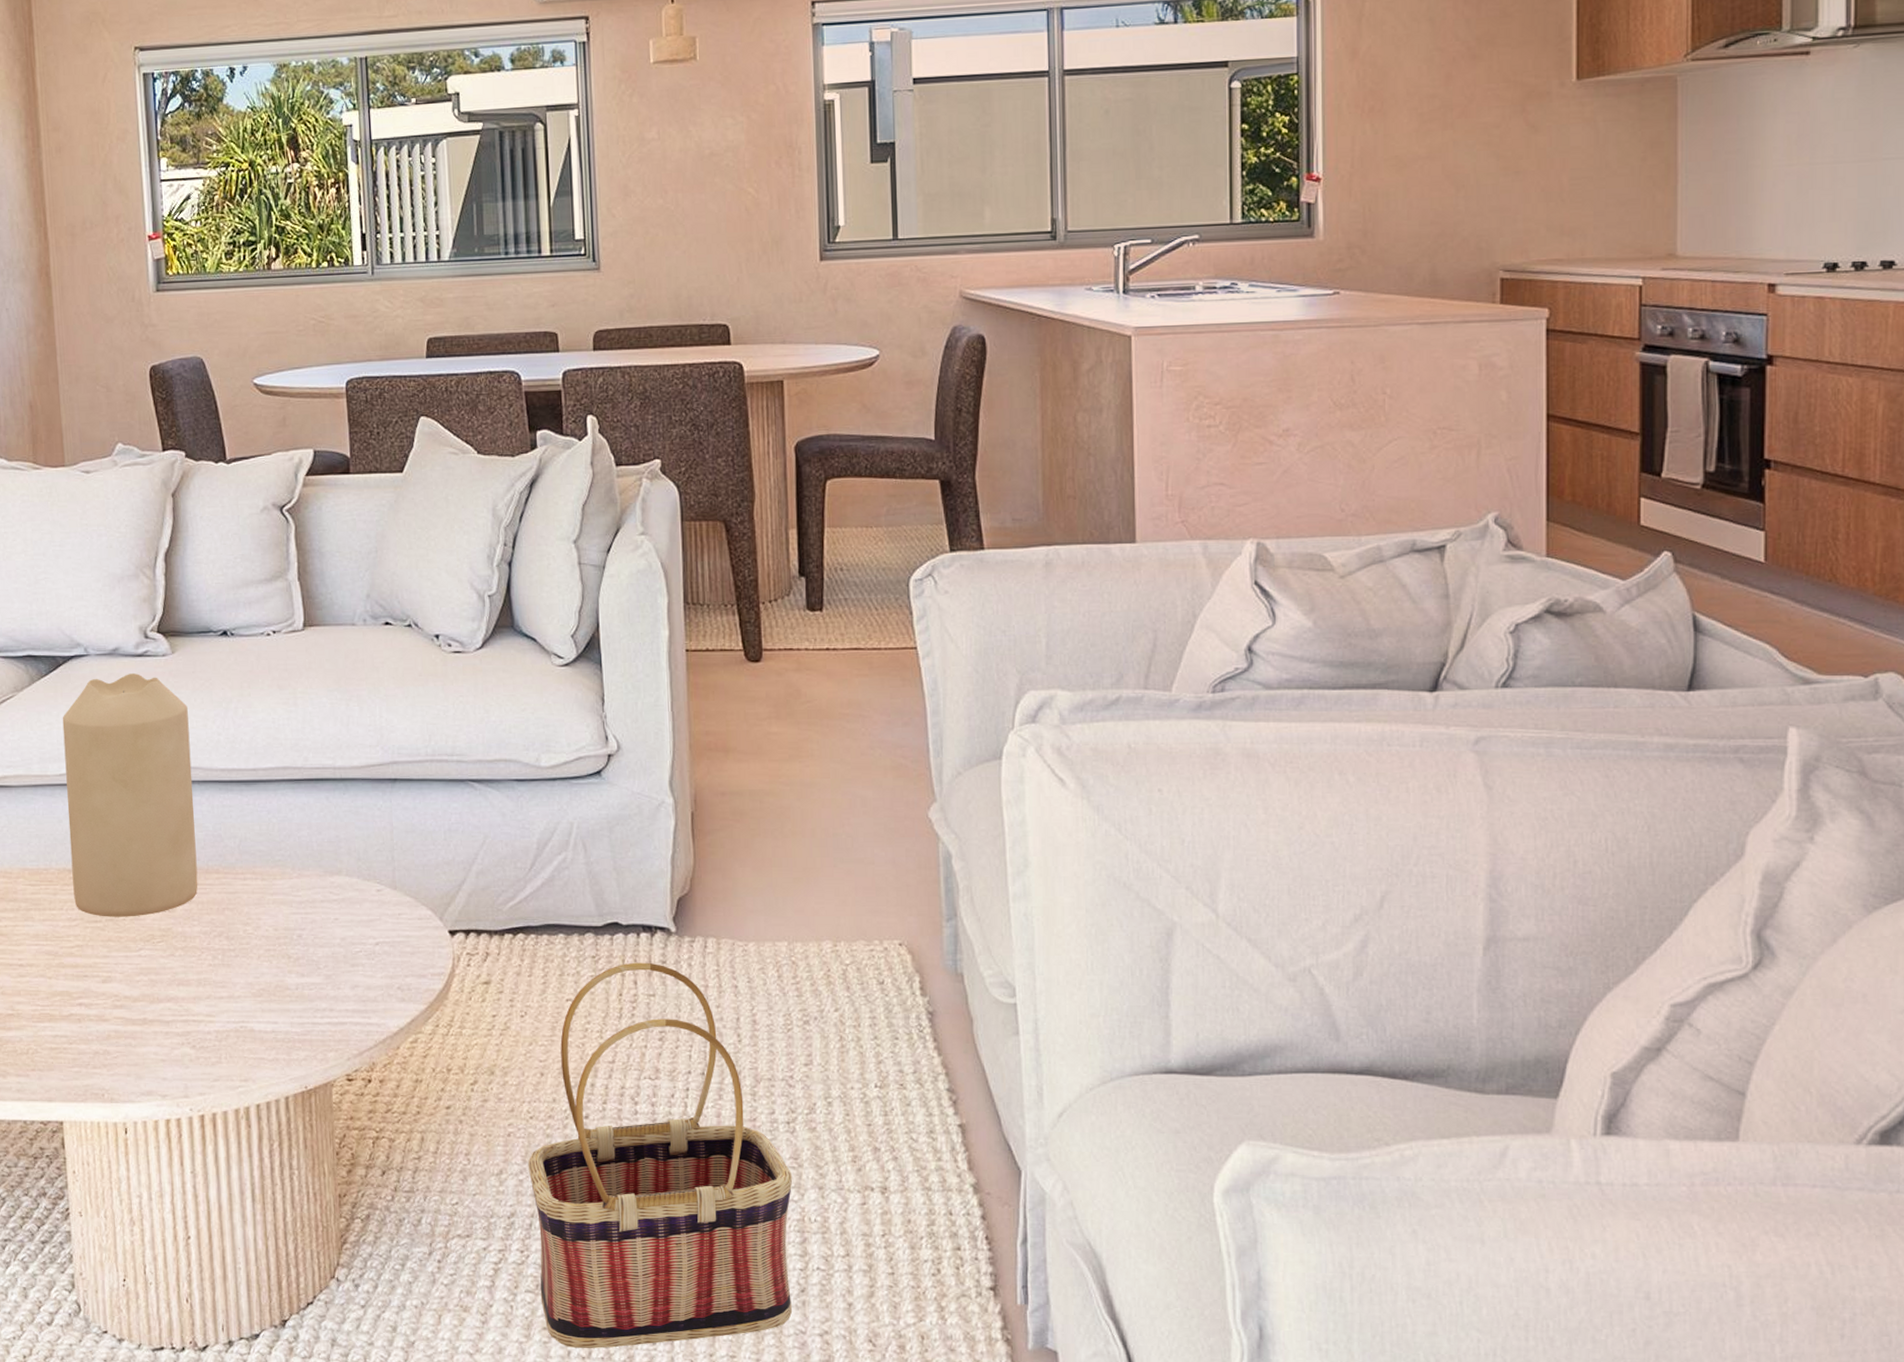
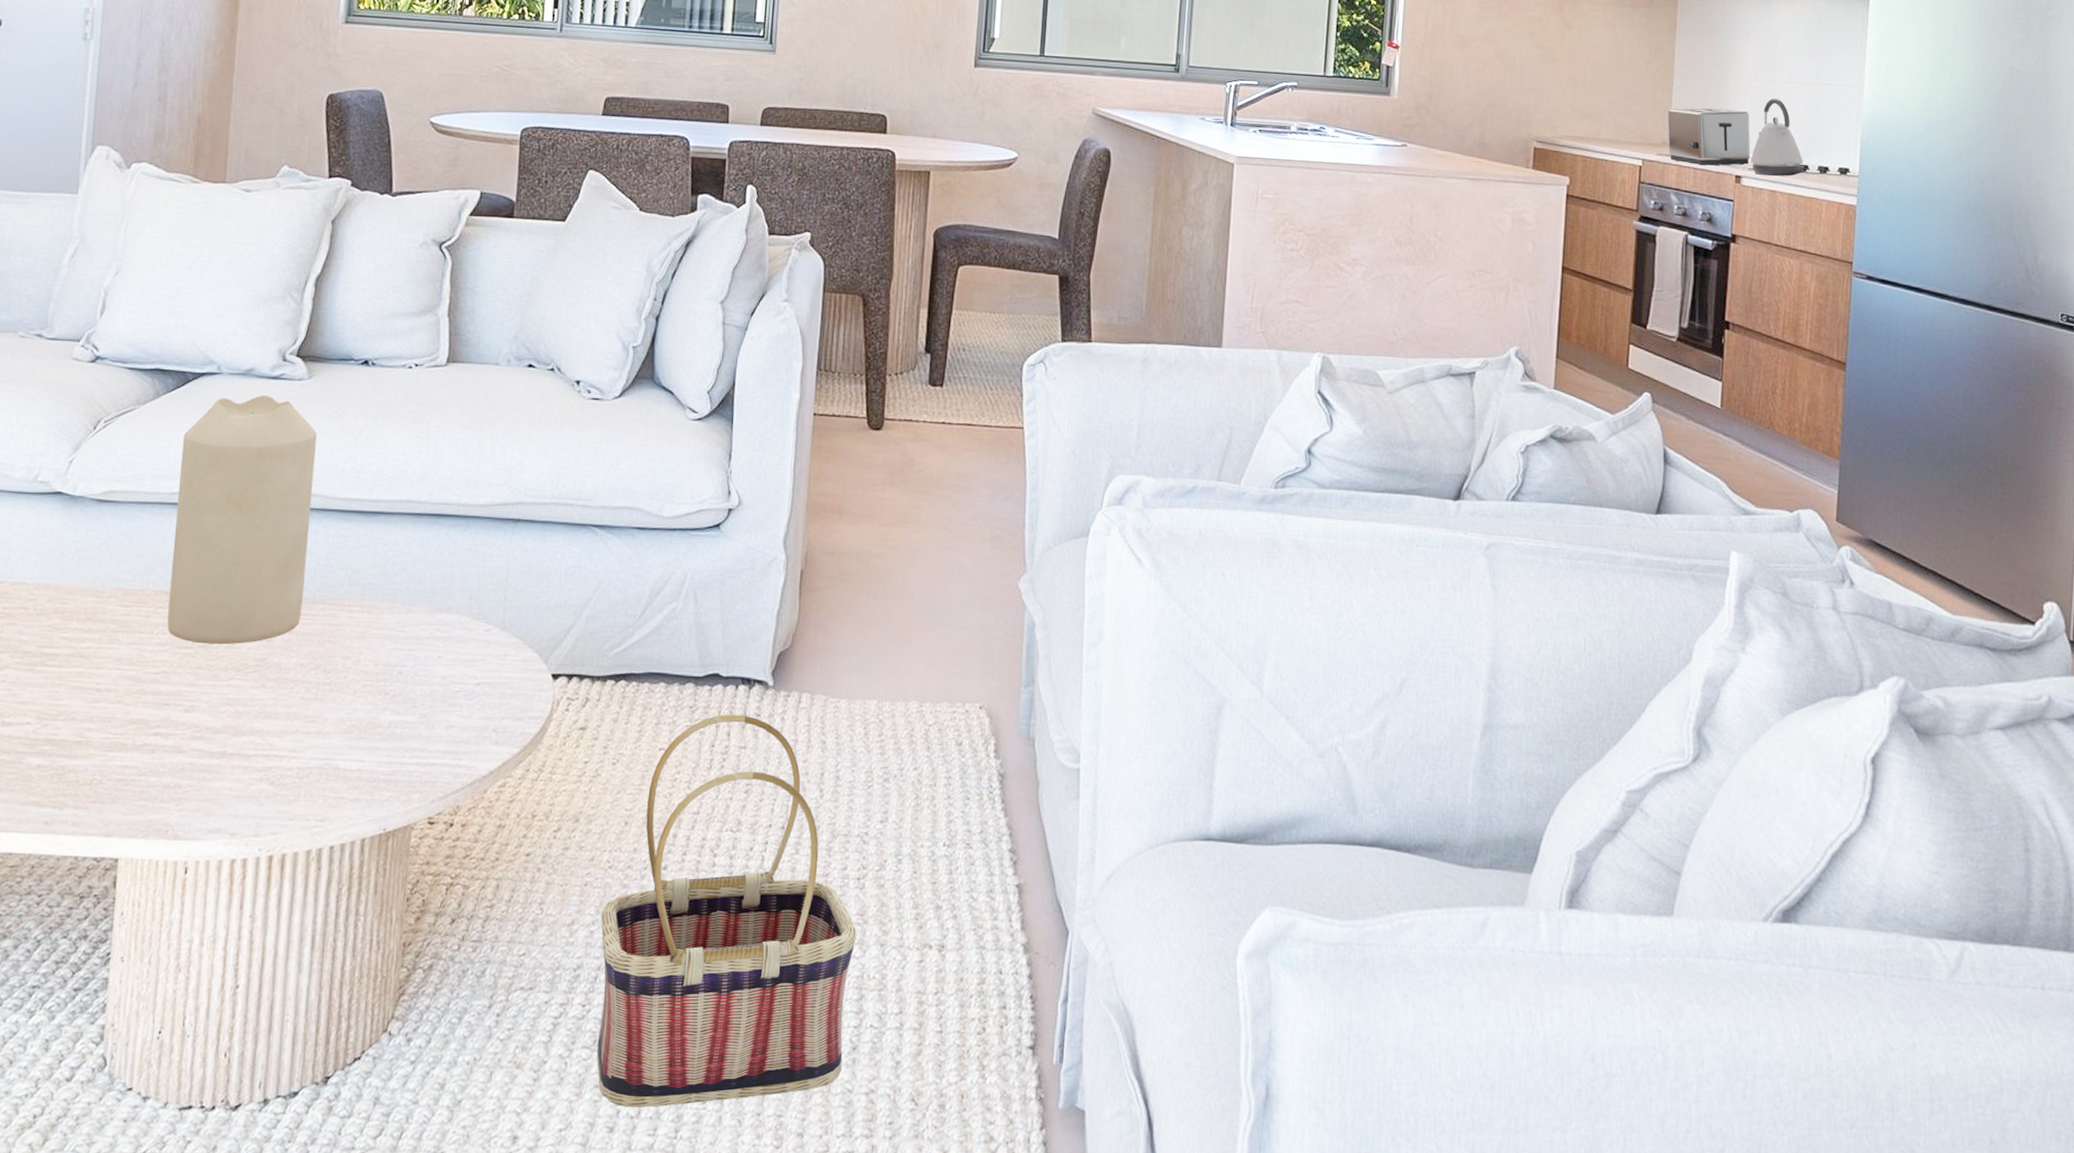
toaster: none [1673,204,1787,277] -> present [1668,107,1751,166]
kettle: none [1787,185,1859,281] -> present [1750,99,1803,177]

